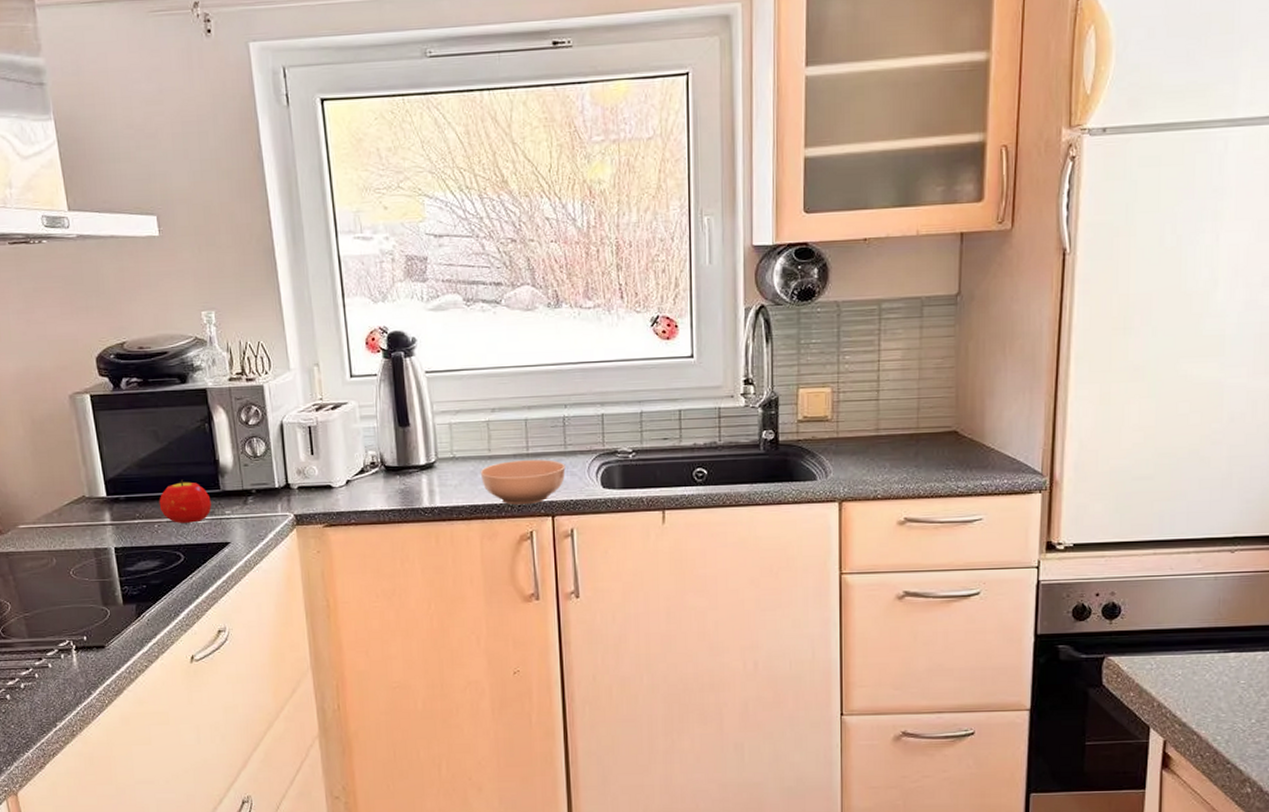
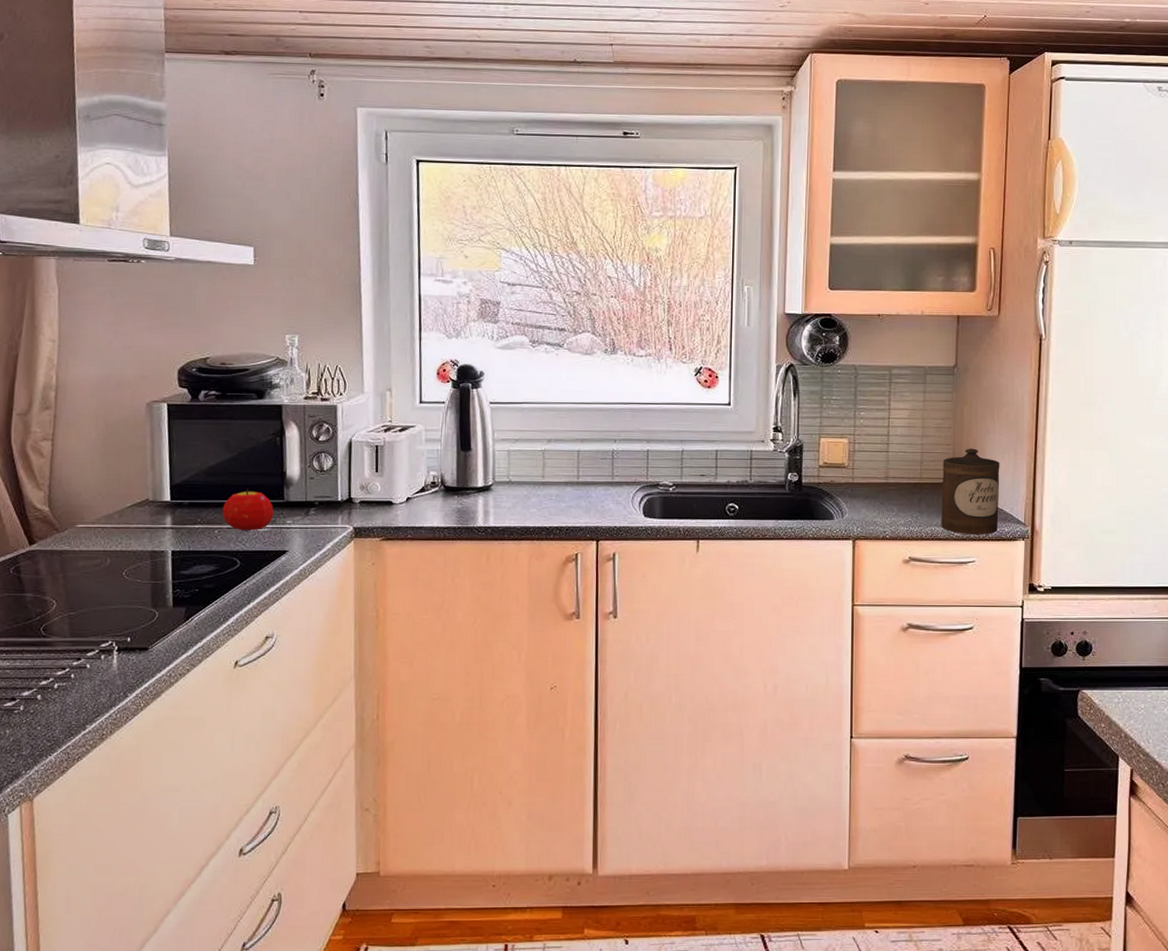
bowl: present [480,459,566,505] -> none [533,488,612,529]
canister: none [942,389,1013,490] -> present [941,448,1000,536]

